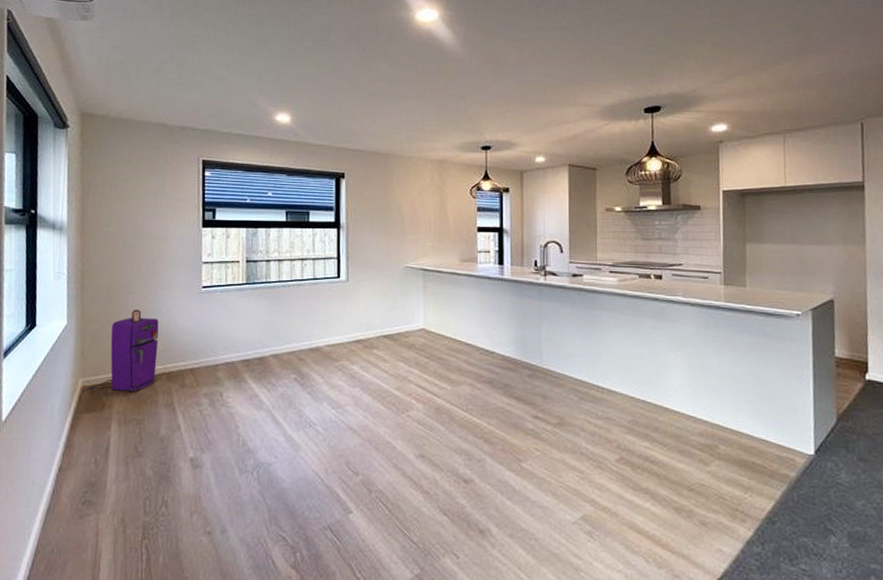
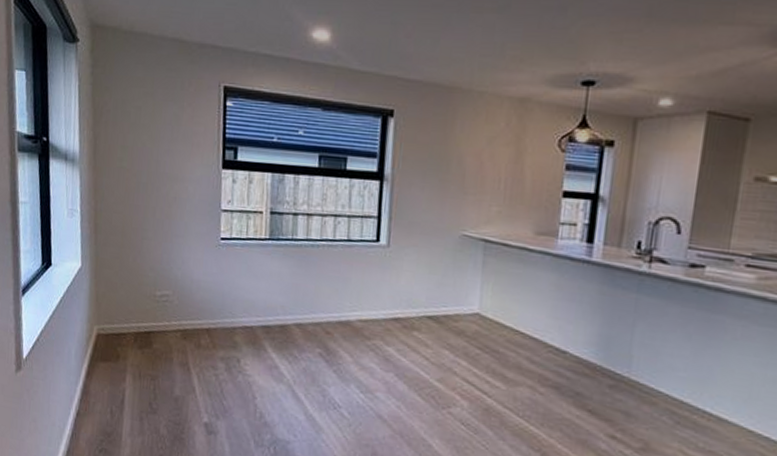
air purifier: present [82,309,159,393] -> none [97,256,174,347]

